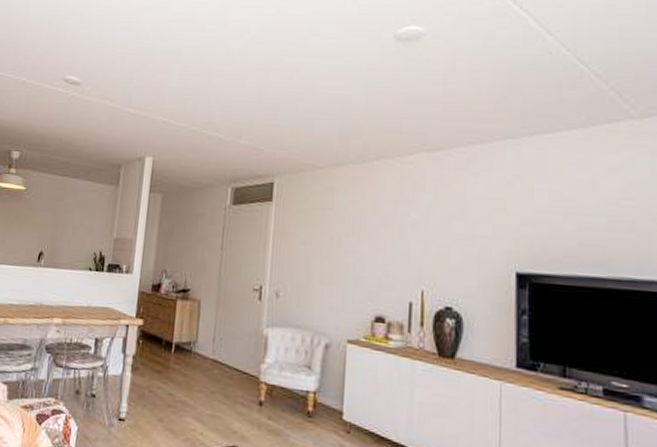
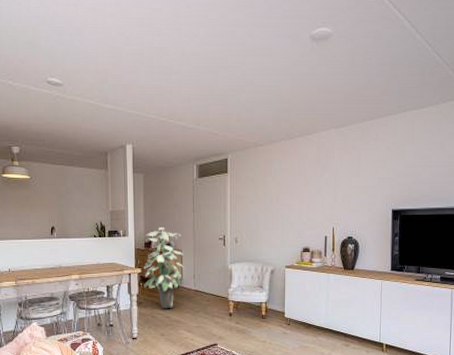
indoor plant: none [144,265,204,382] -> present [144,227,185,309]

